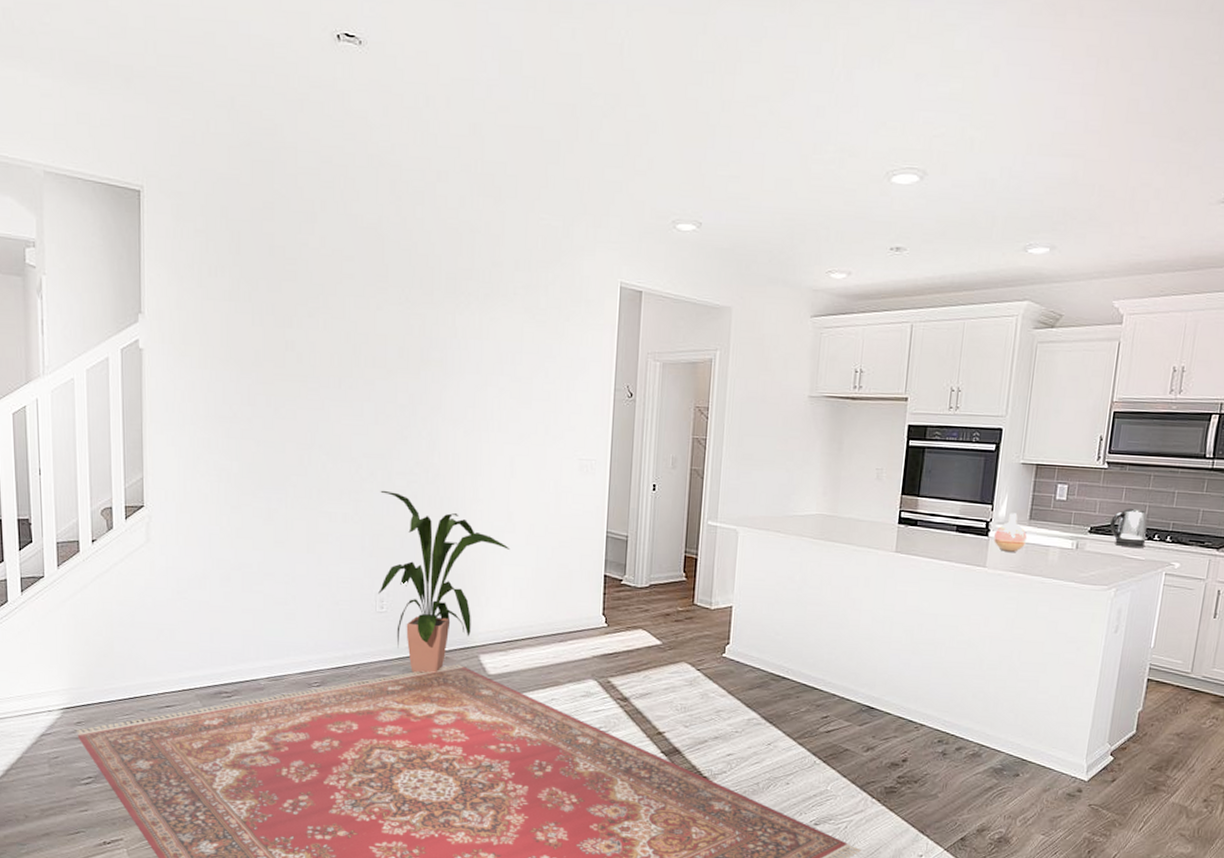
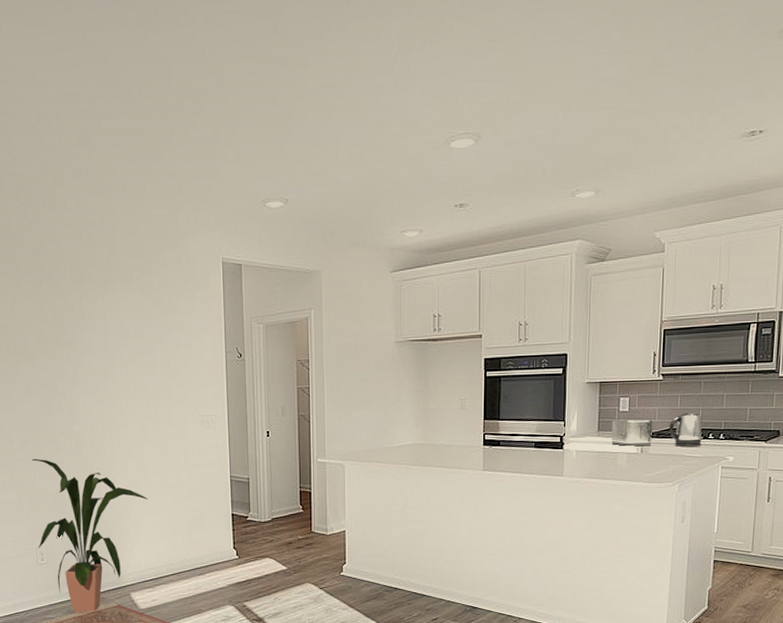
vase: present [994,513,1028,552] -> none [568,426,598,461]
toaster: none [1043,508,1092,542] -> present [611,418,653,446]

